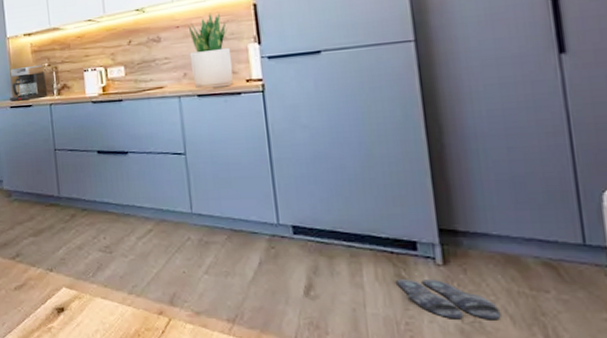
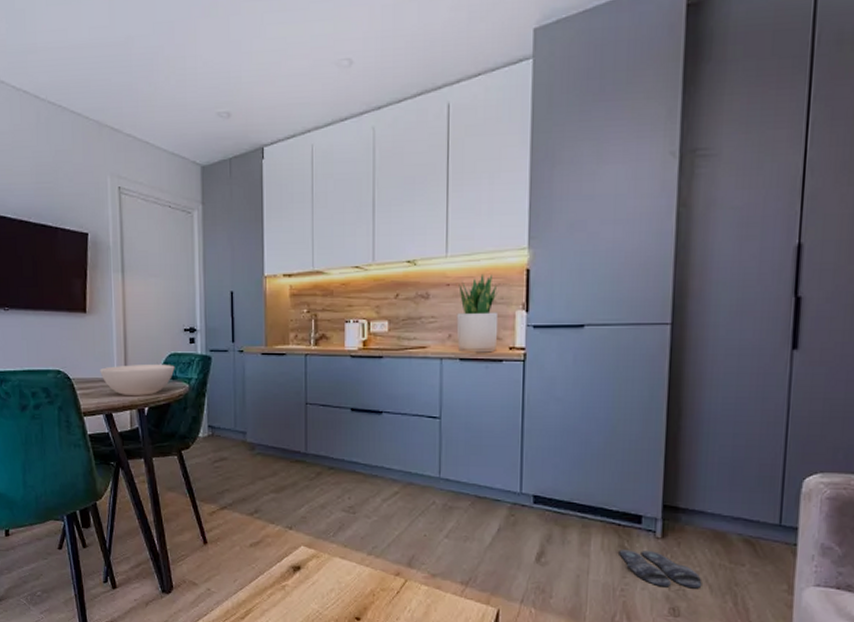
coffee maker: present [10,64,48,102] -> none [262,310,304,349]

